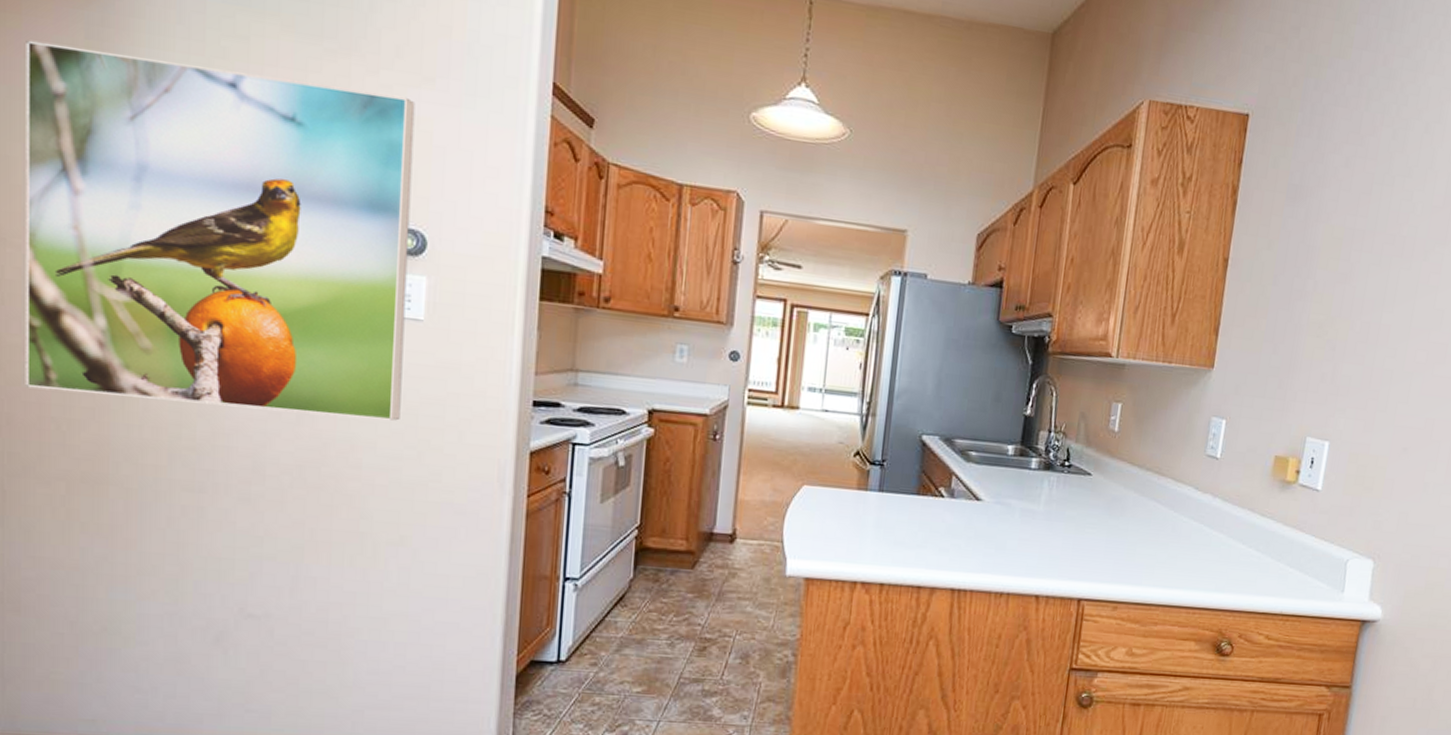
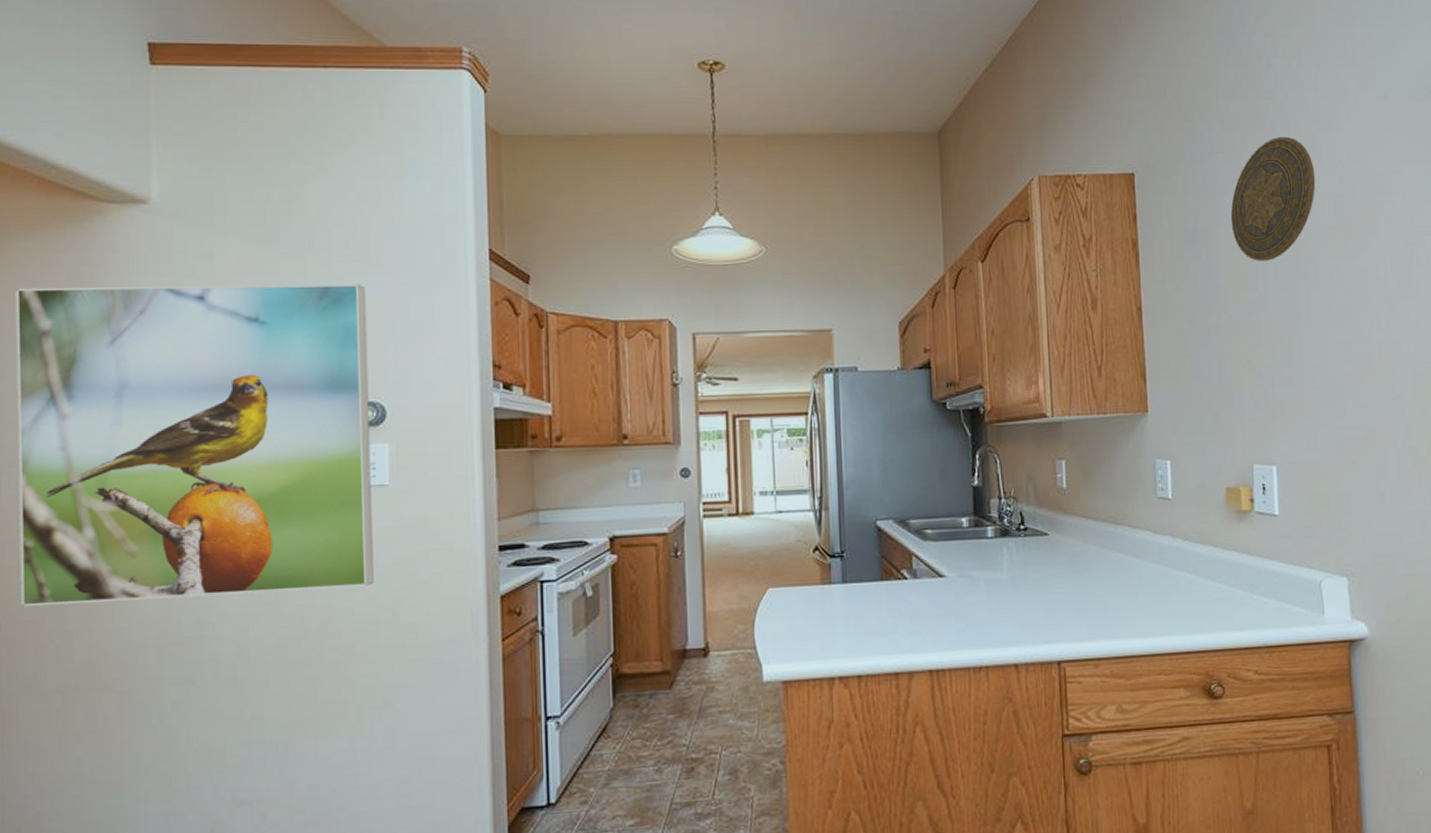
decorative plate: none [1337,100,1435,232] -> present [1230,136,1316,261]

